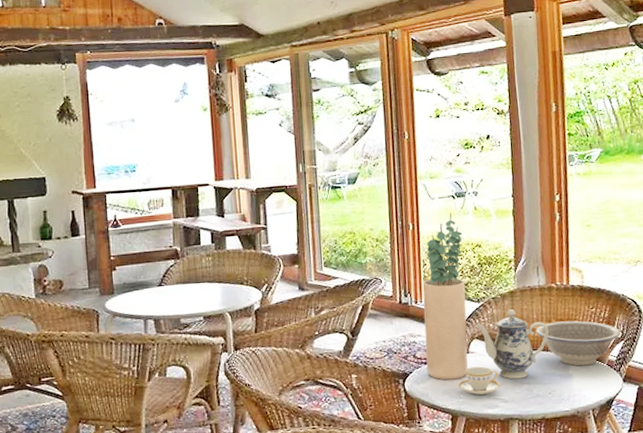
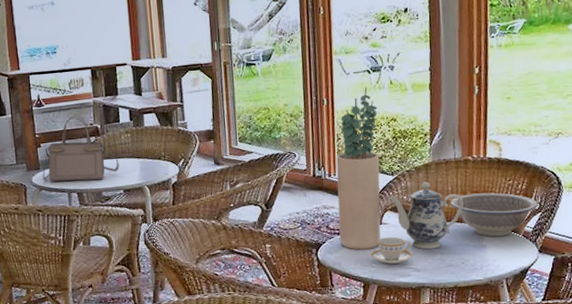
handbag: none [117,236,199,308] -> present [42,114,119,182]

